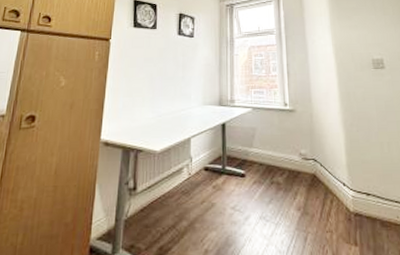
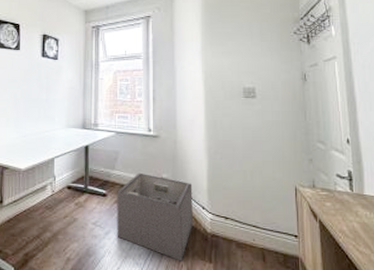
storage box: none [256,149,335,246] -> present [117,172,193,261]

